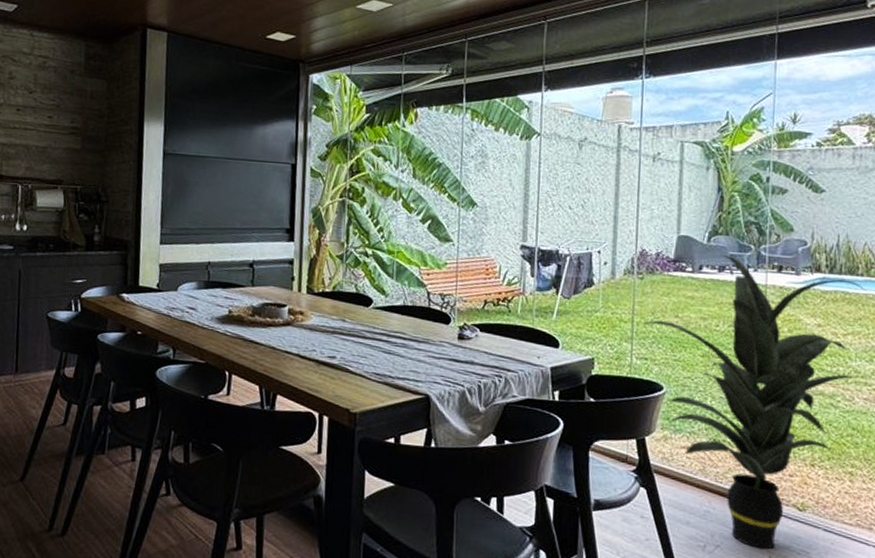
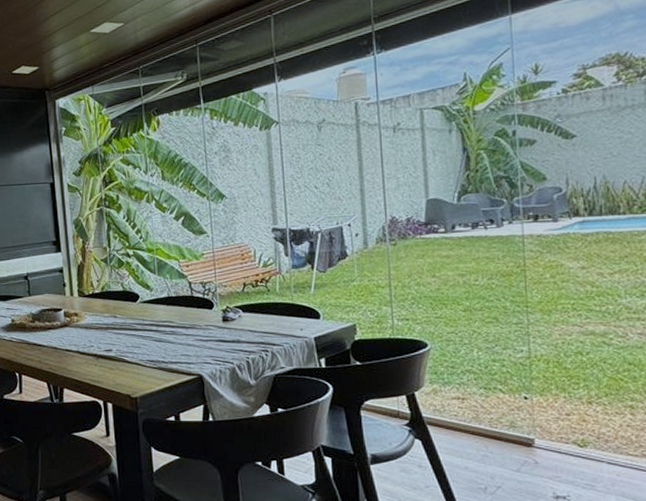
indoor plant: present [644,255,867,550] -> none [401,212,631,486]

